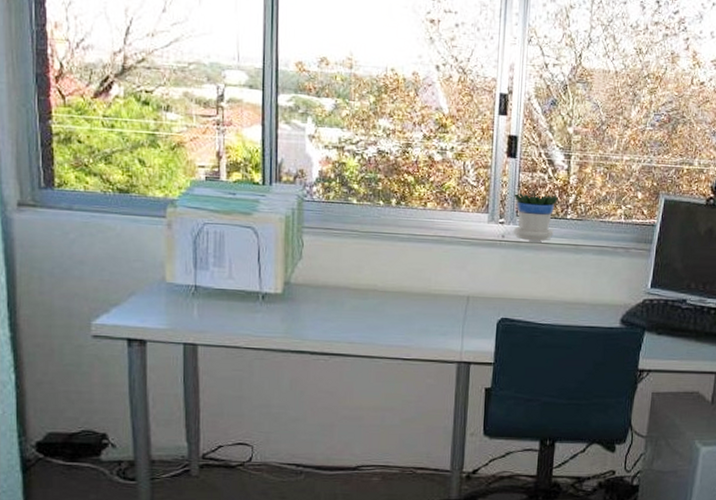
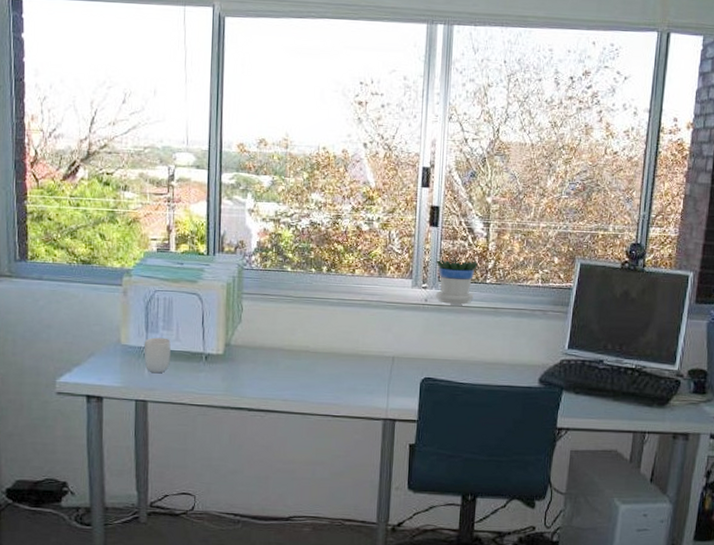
cup: none [192,275,223,315] -> present [143,337,171,374]

